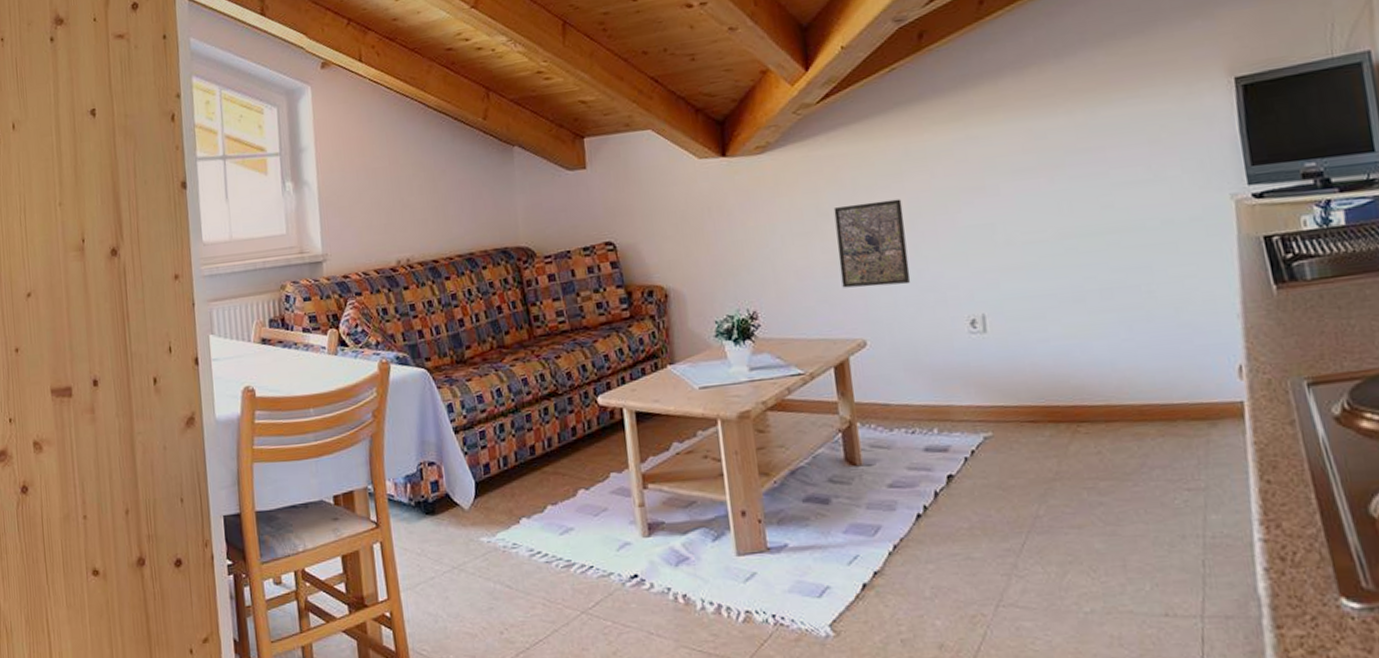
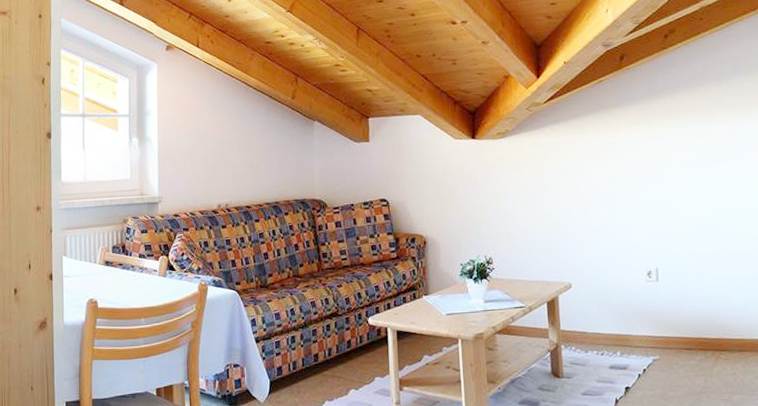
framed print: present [833,199,911,288] -> none [552,178,606,244]

